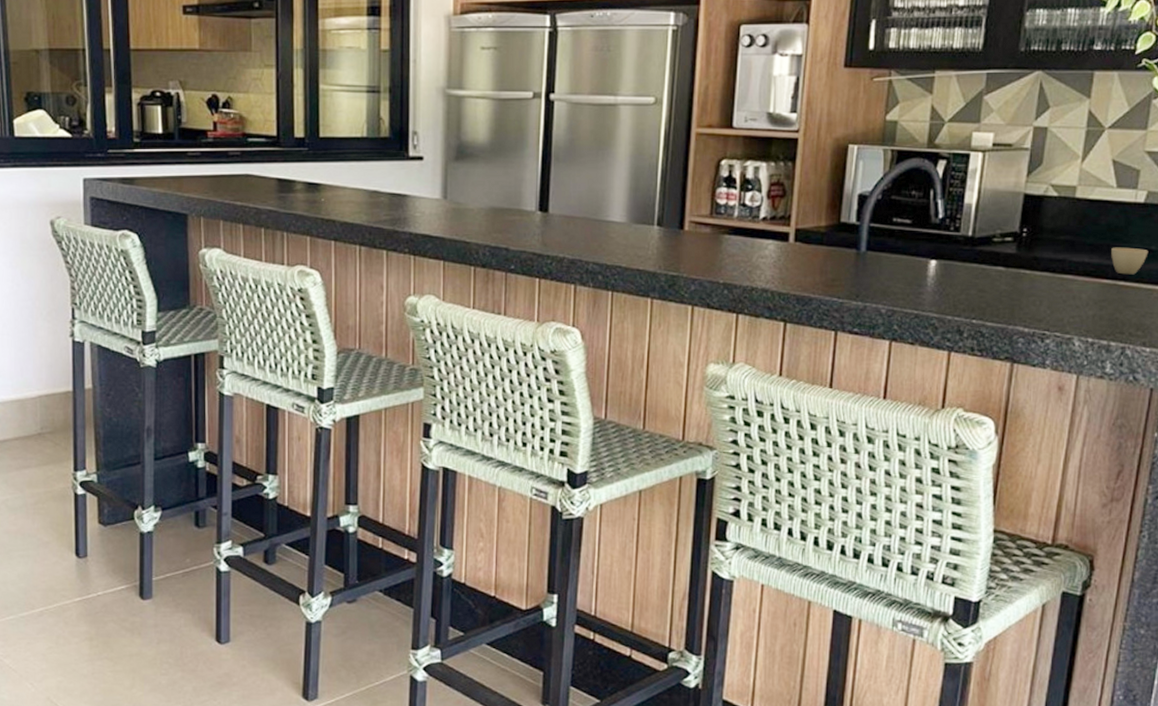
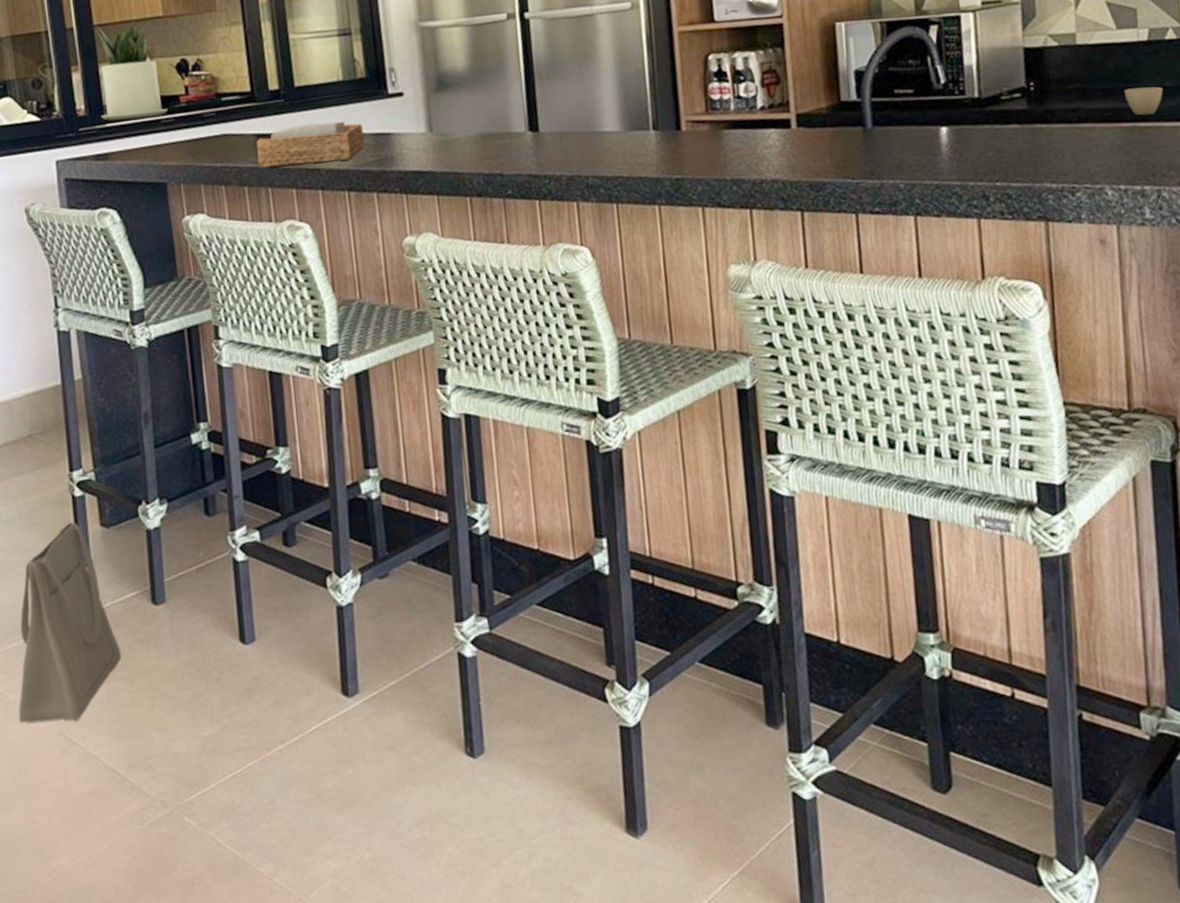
shopping bag: none [11,517,109,688] -> present [18,522,122,724]
planter: none [130,49,195,148] -> present [95,20,167,121]
napkin holder: none [276,175,381,215] -> present [256,122,365,168]

